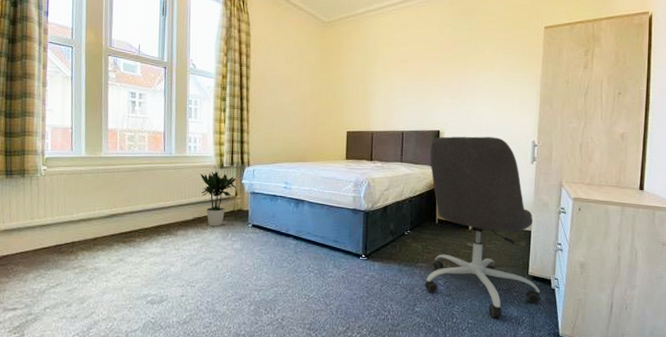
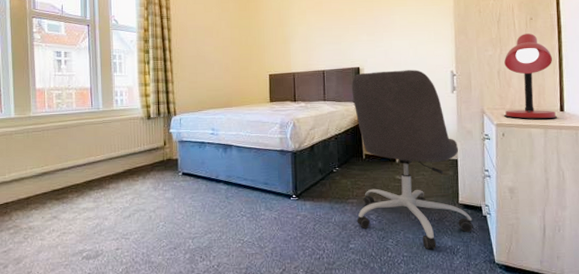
potted plant: present [201,170,236,227] -> none [129,122,164,178]
desk lamp: none [583,108,638,197] -> present [504,33,557,120]

